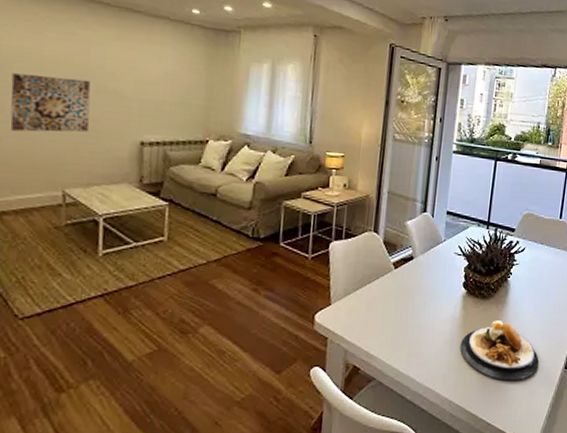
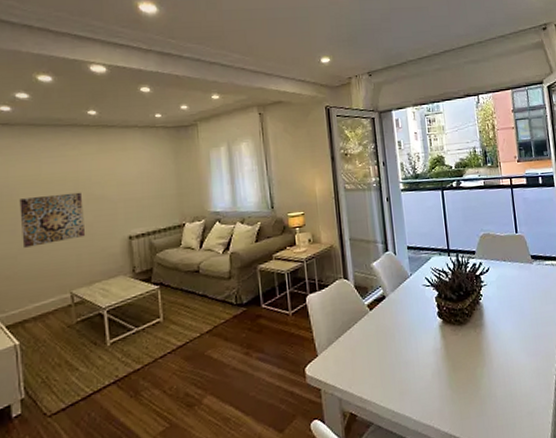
plate: present [460,319,539,381] -> none [448,343,531,405]

